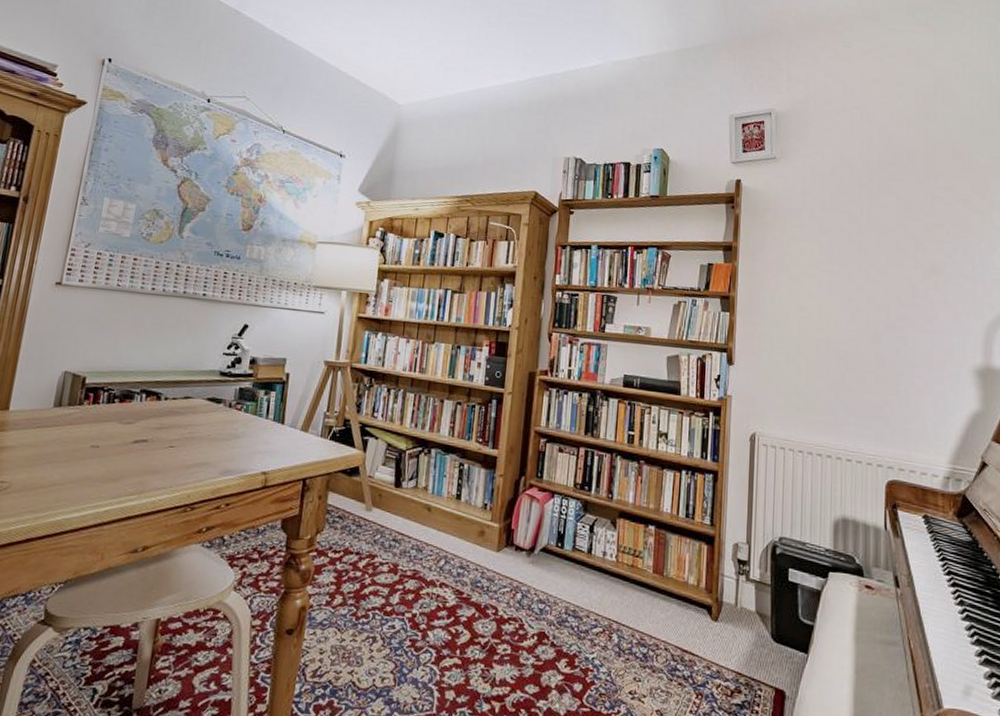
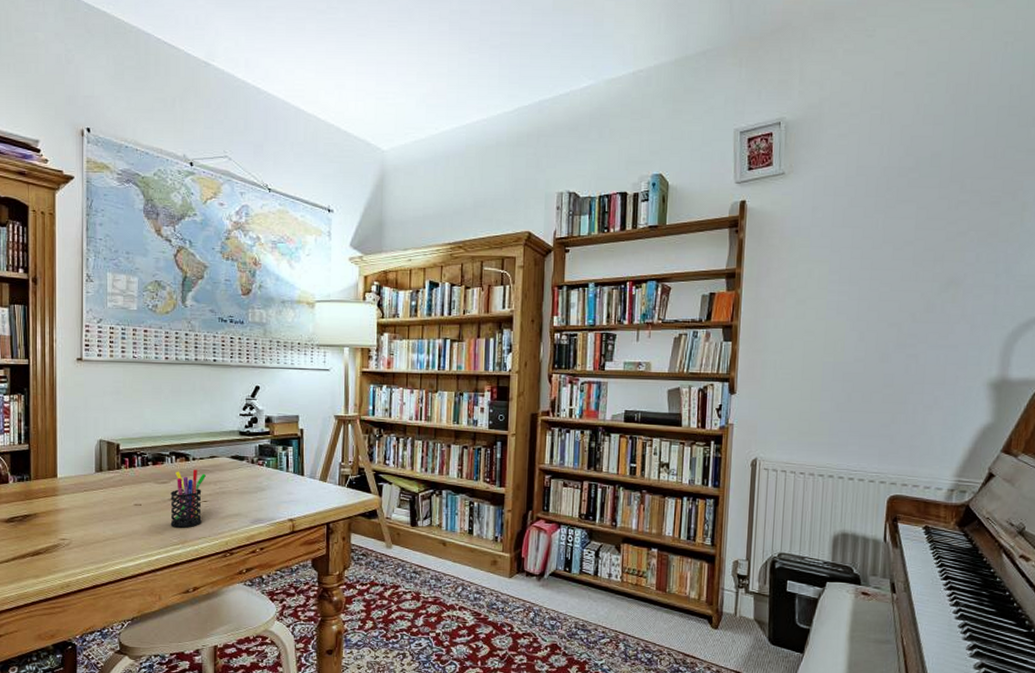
pen holder: none [128,410,177,476] -> present [170,469,206,528]

